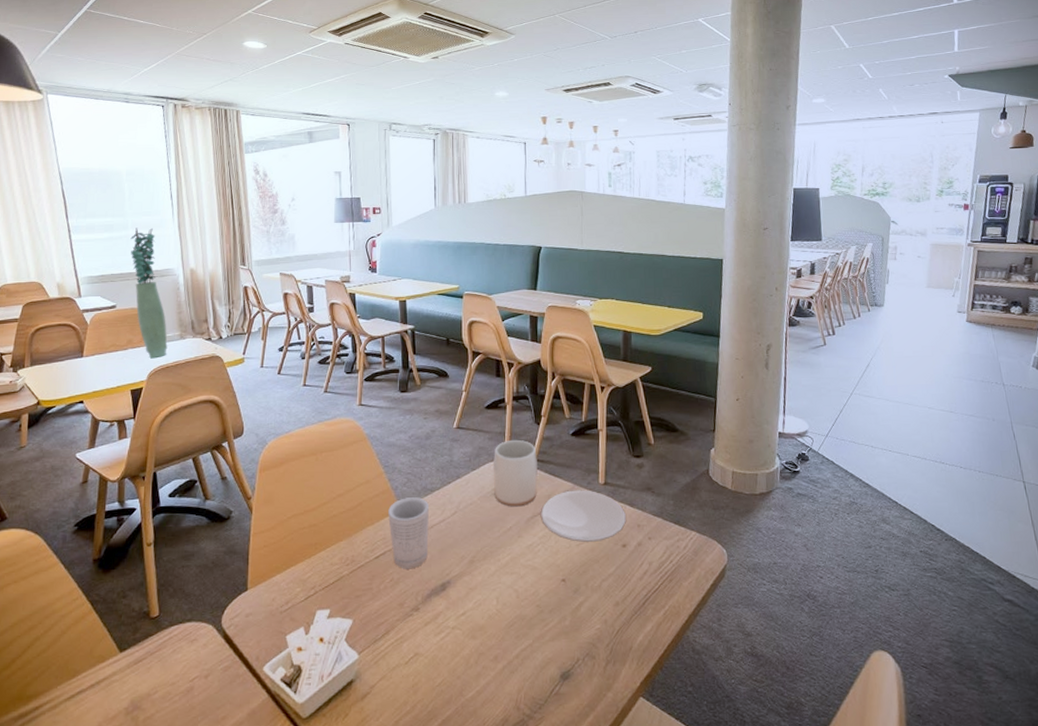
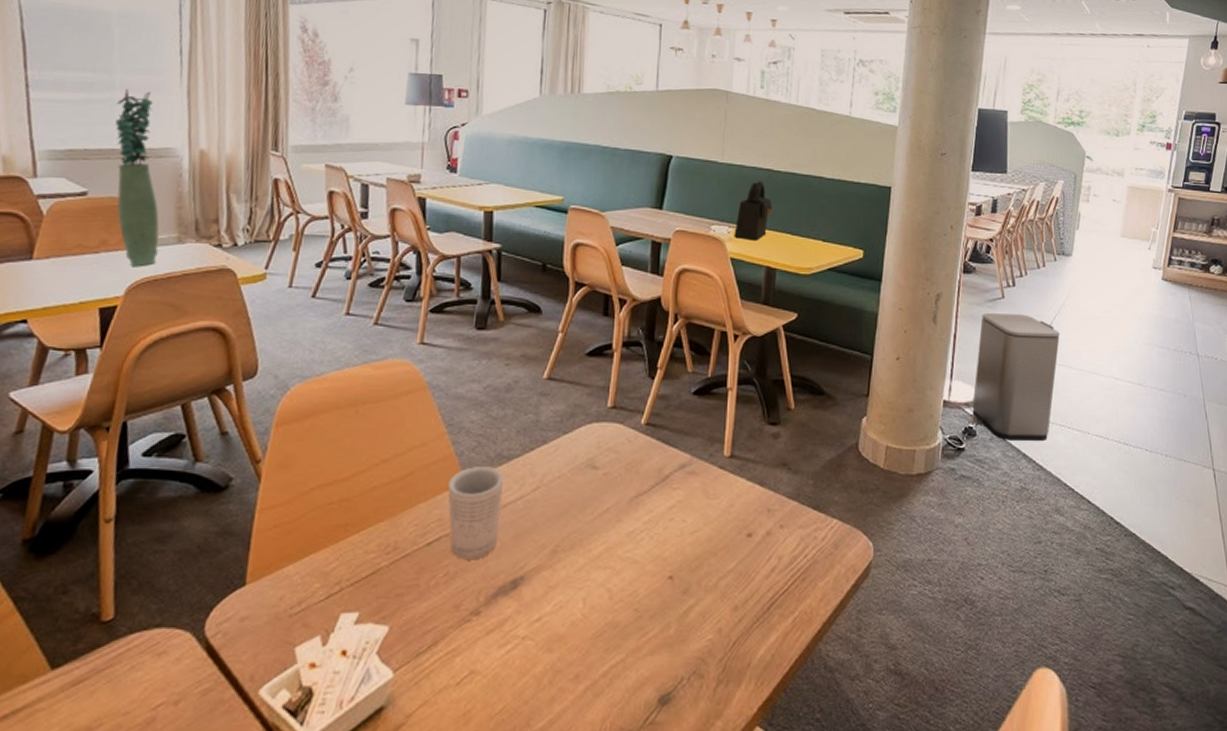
mug: present [492,439,538,506] -> none [589,396,648,481]
saucer: present [540,490,627,543] -> none [646,463,755,531]
handbag: none [595,262,625,310] -> present [734,181,772,240]
pedal bin: none [798,358,877,463] -> present [965,313,1060,440]

